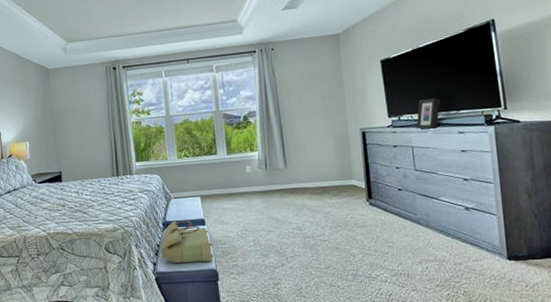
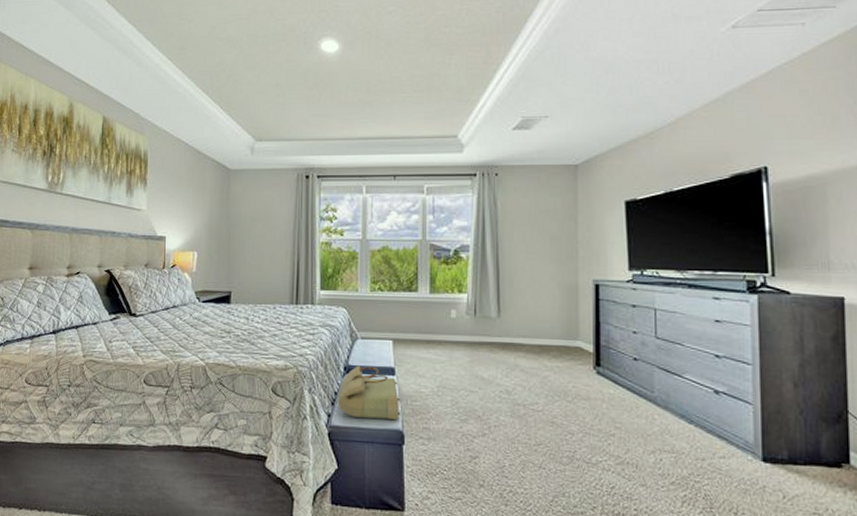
picture frame: present [416,98,440,130] -> none [662,253,694,291]

